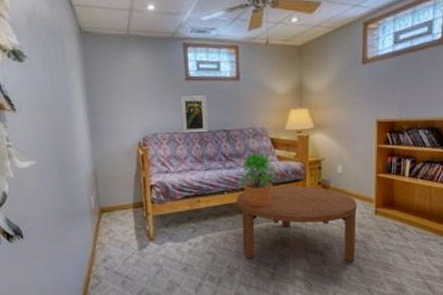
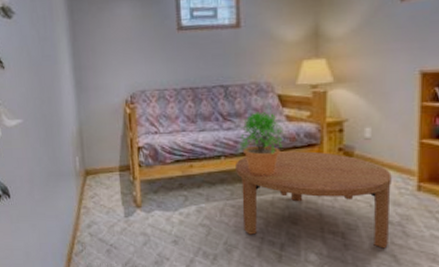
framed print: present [180,95,208,135] -> none [171,46,202,92]

